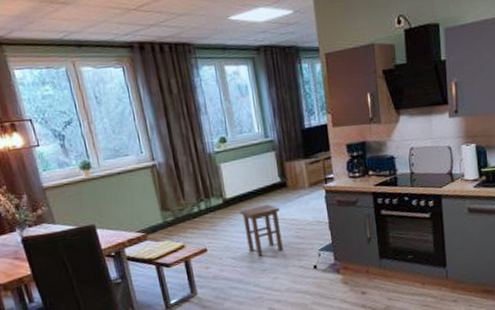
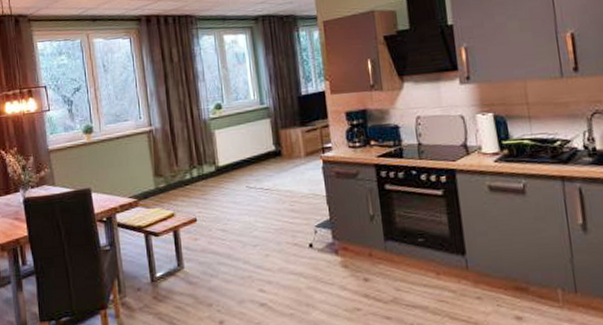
stool: present [239,204,283,257] -> none [232,173,276,230]

